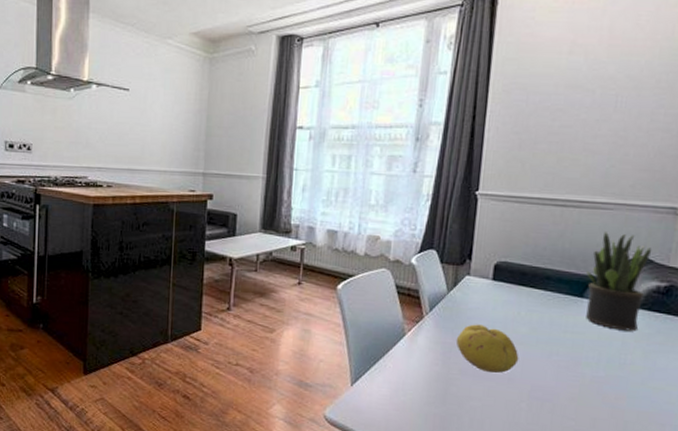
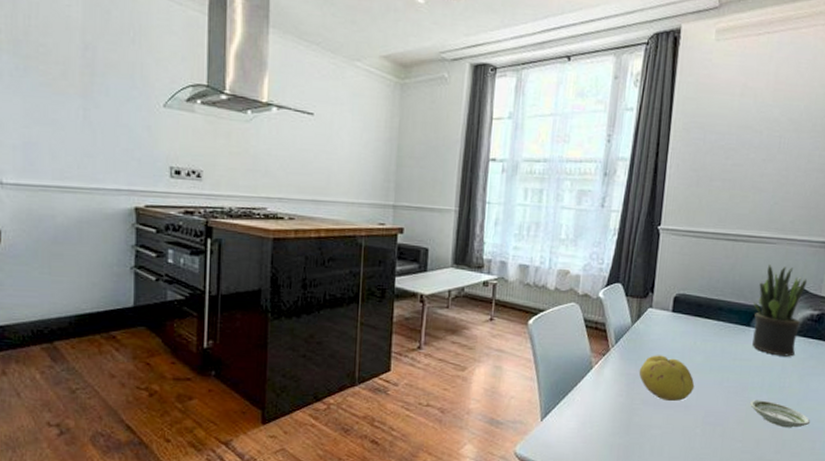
saucer: none [584,376,659,409] -> present [750,400,811,428]

